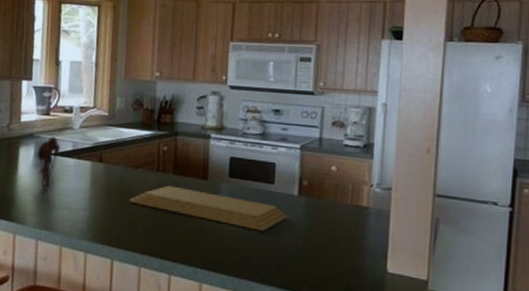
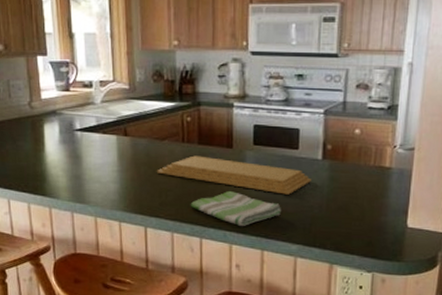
utensil holder: present [37,137,61,189] -> none [62,113,85,164]
dish towel: none [160,223,255,264] -> present [190,190,281,227]

